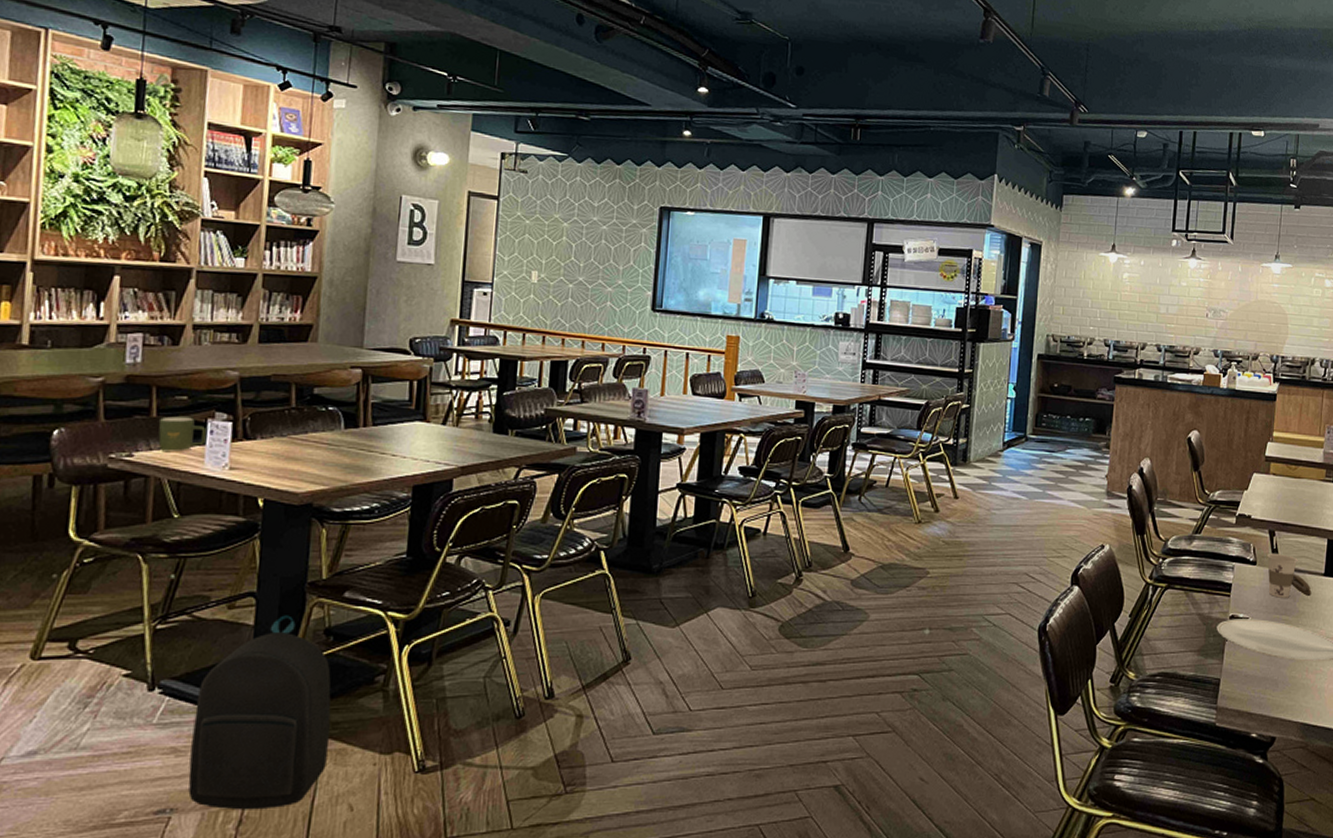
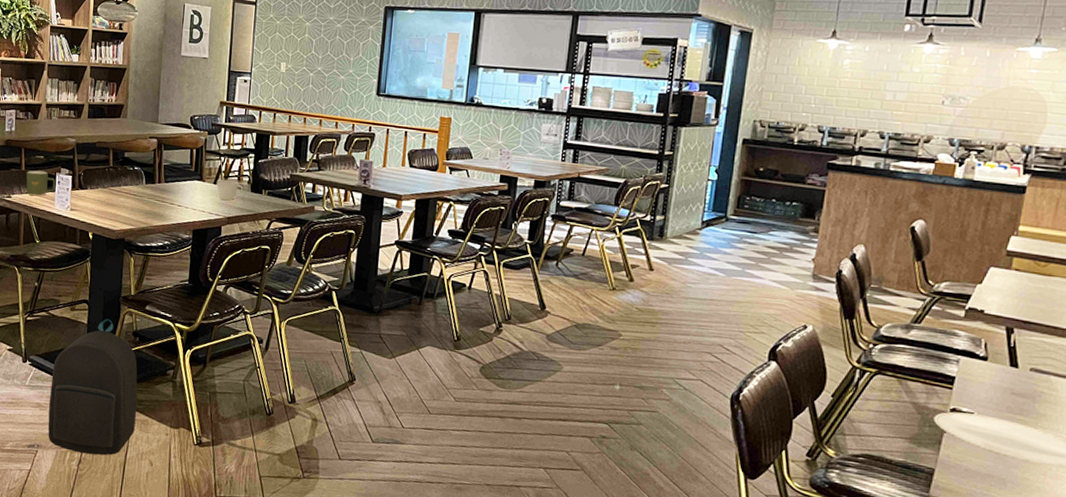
cup: none [445,418,483,445] -> present [216,179,244,201]
cup: present [1267,553,1312,598] -> none [1001,350,1057,400]

